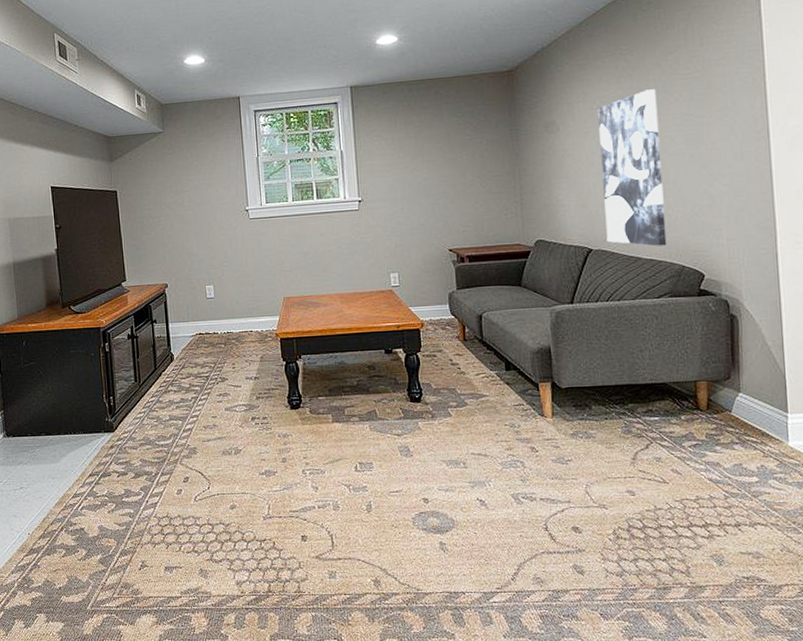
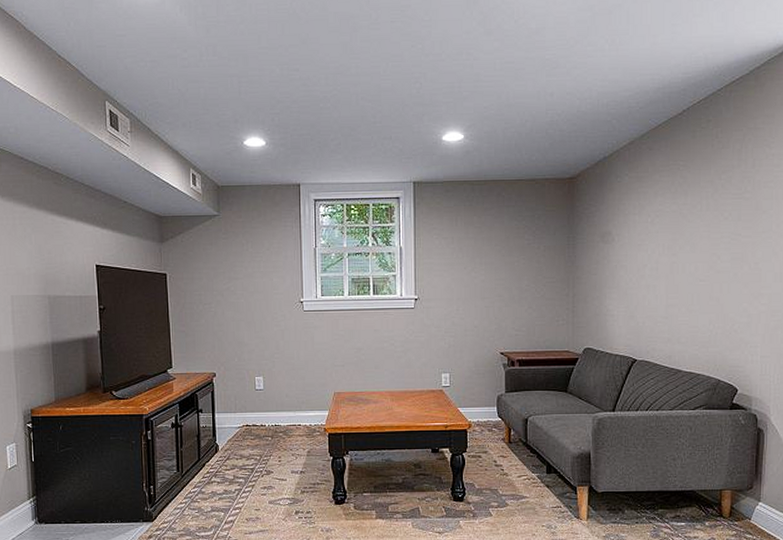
wall art: present [598,89,667,246] -> none [651,207,708,360]

